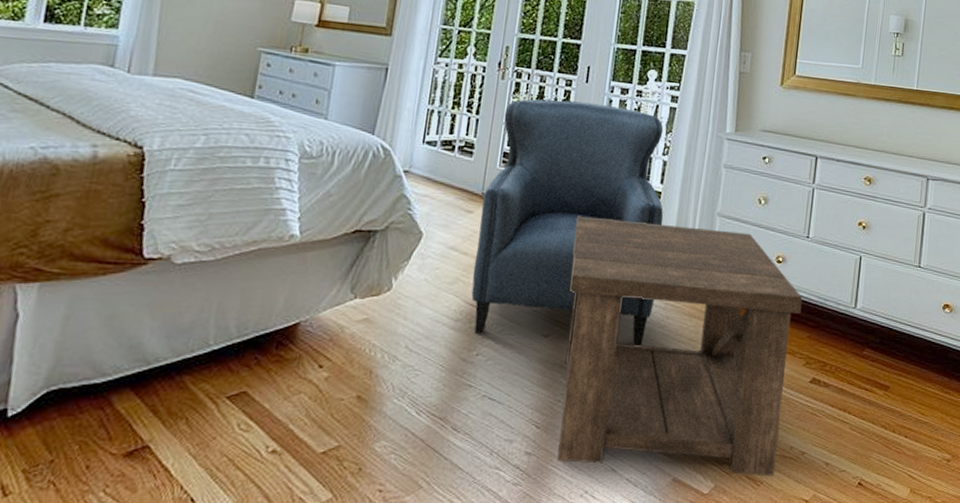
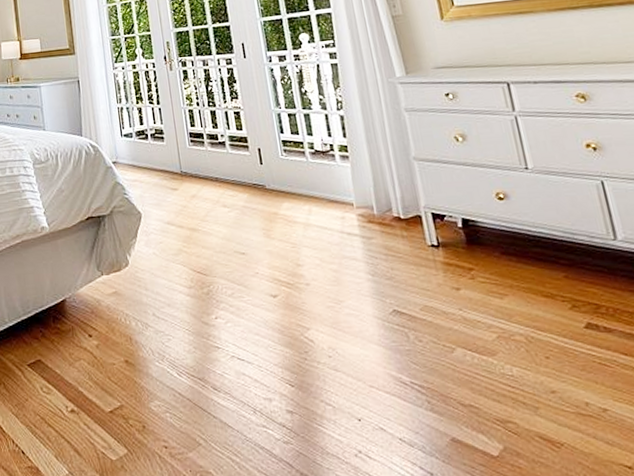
armchair: present [471,99,664,345] -> none [180,73,374,300]
side table: present [557,216,803,476] -> none [270,173,576,437]

